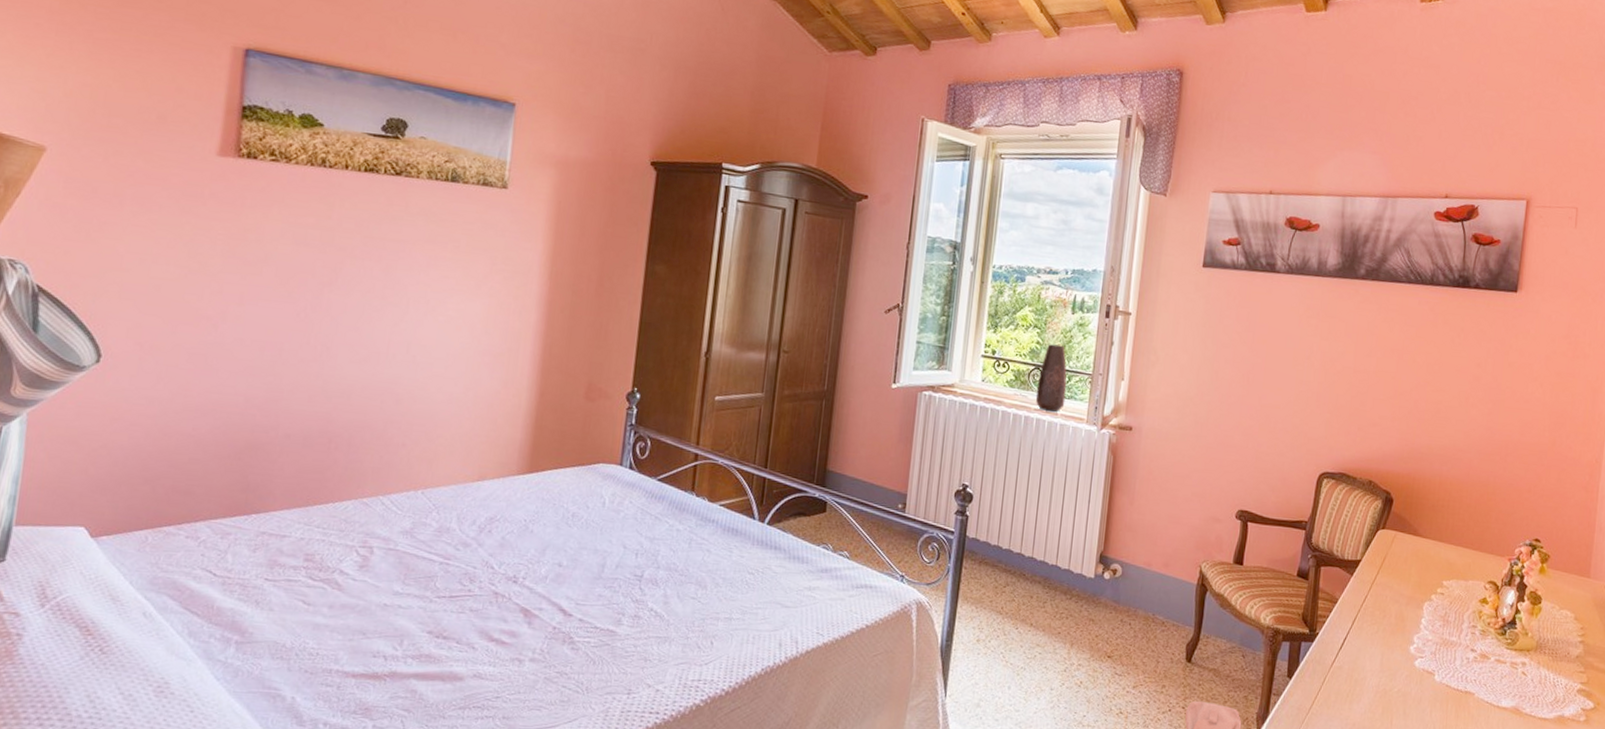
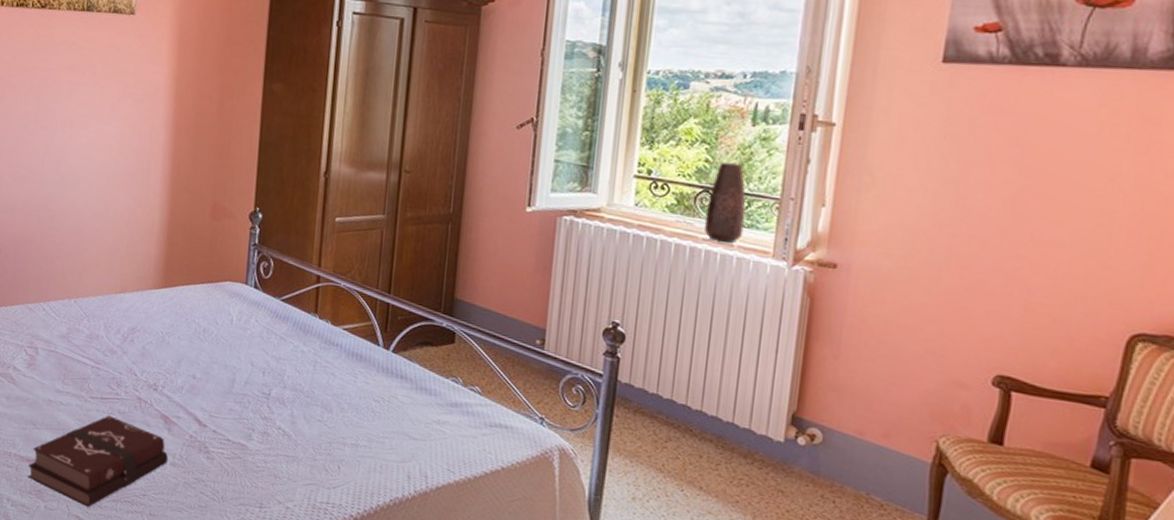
hardback book: none [352,614,527,719] -> present [27,415,168,507]

